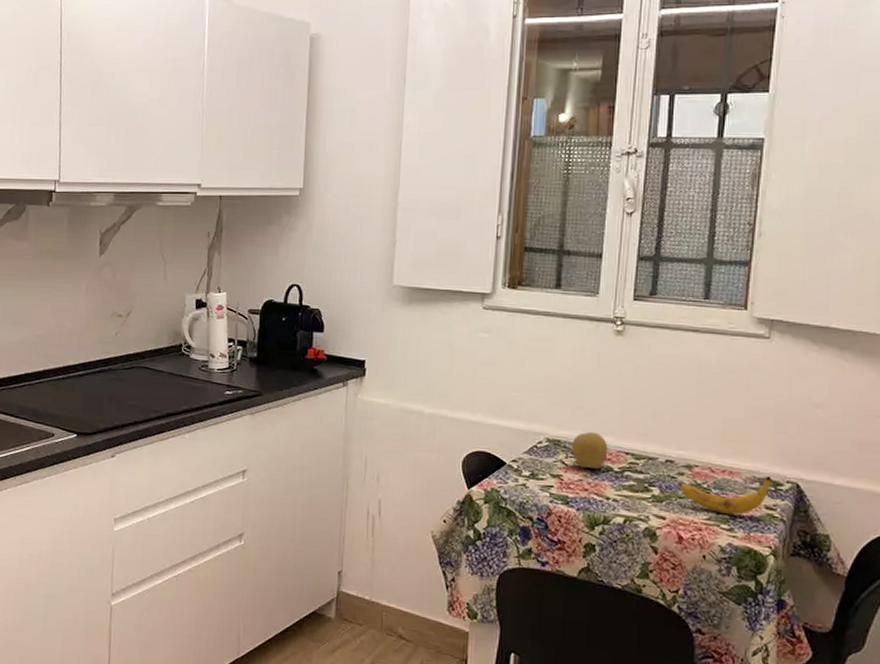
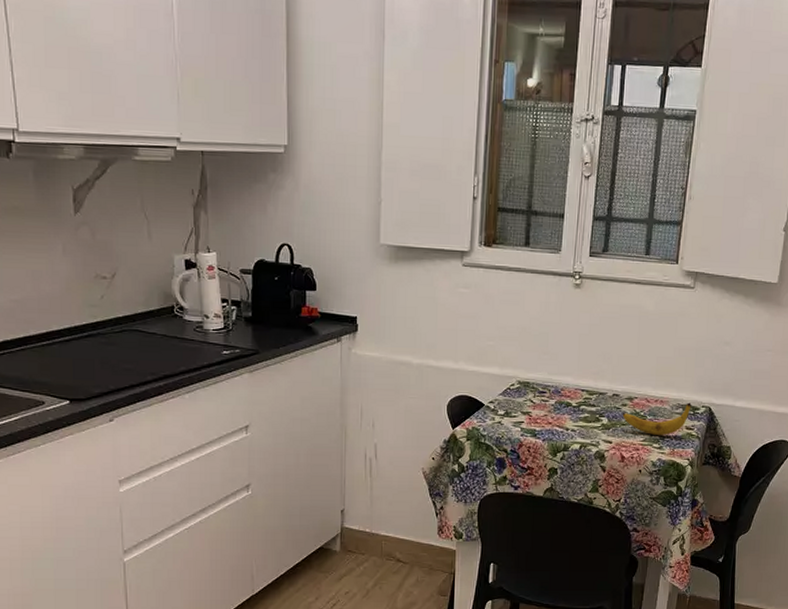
fruit: present [571,431,608,469] -> none [538,373,568,405]

